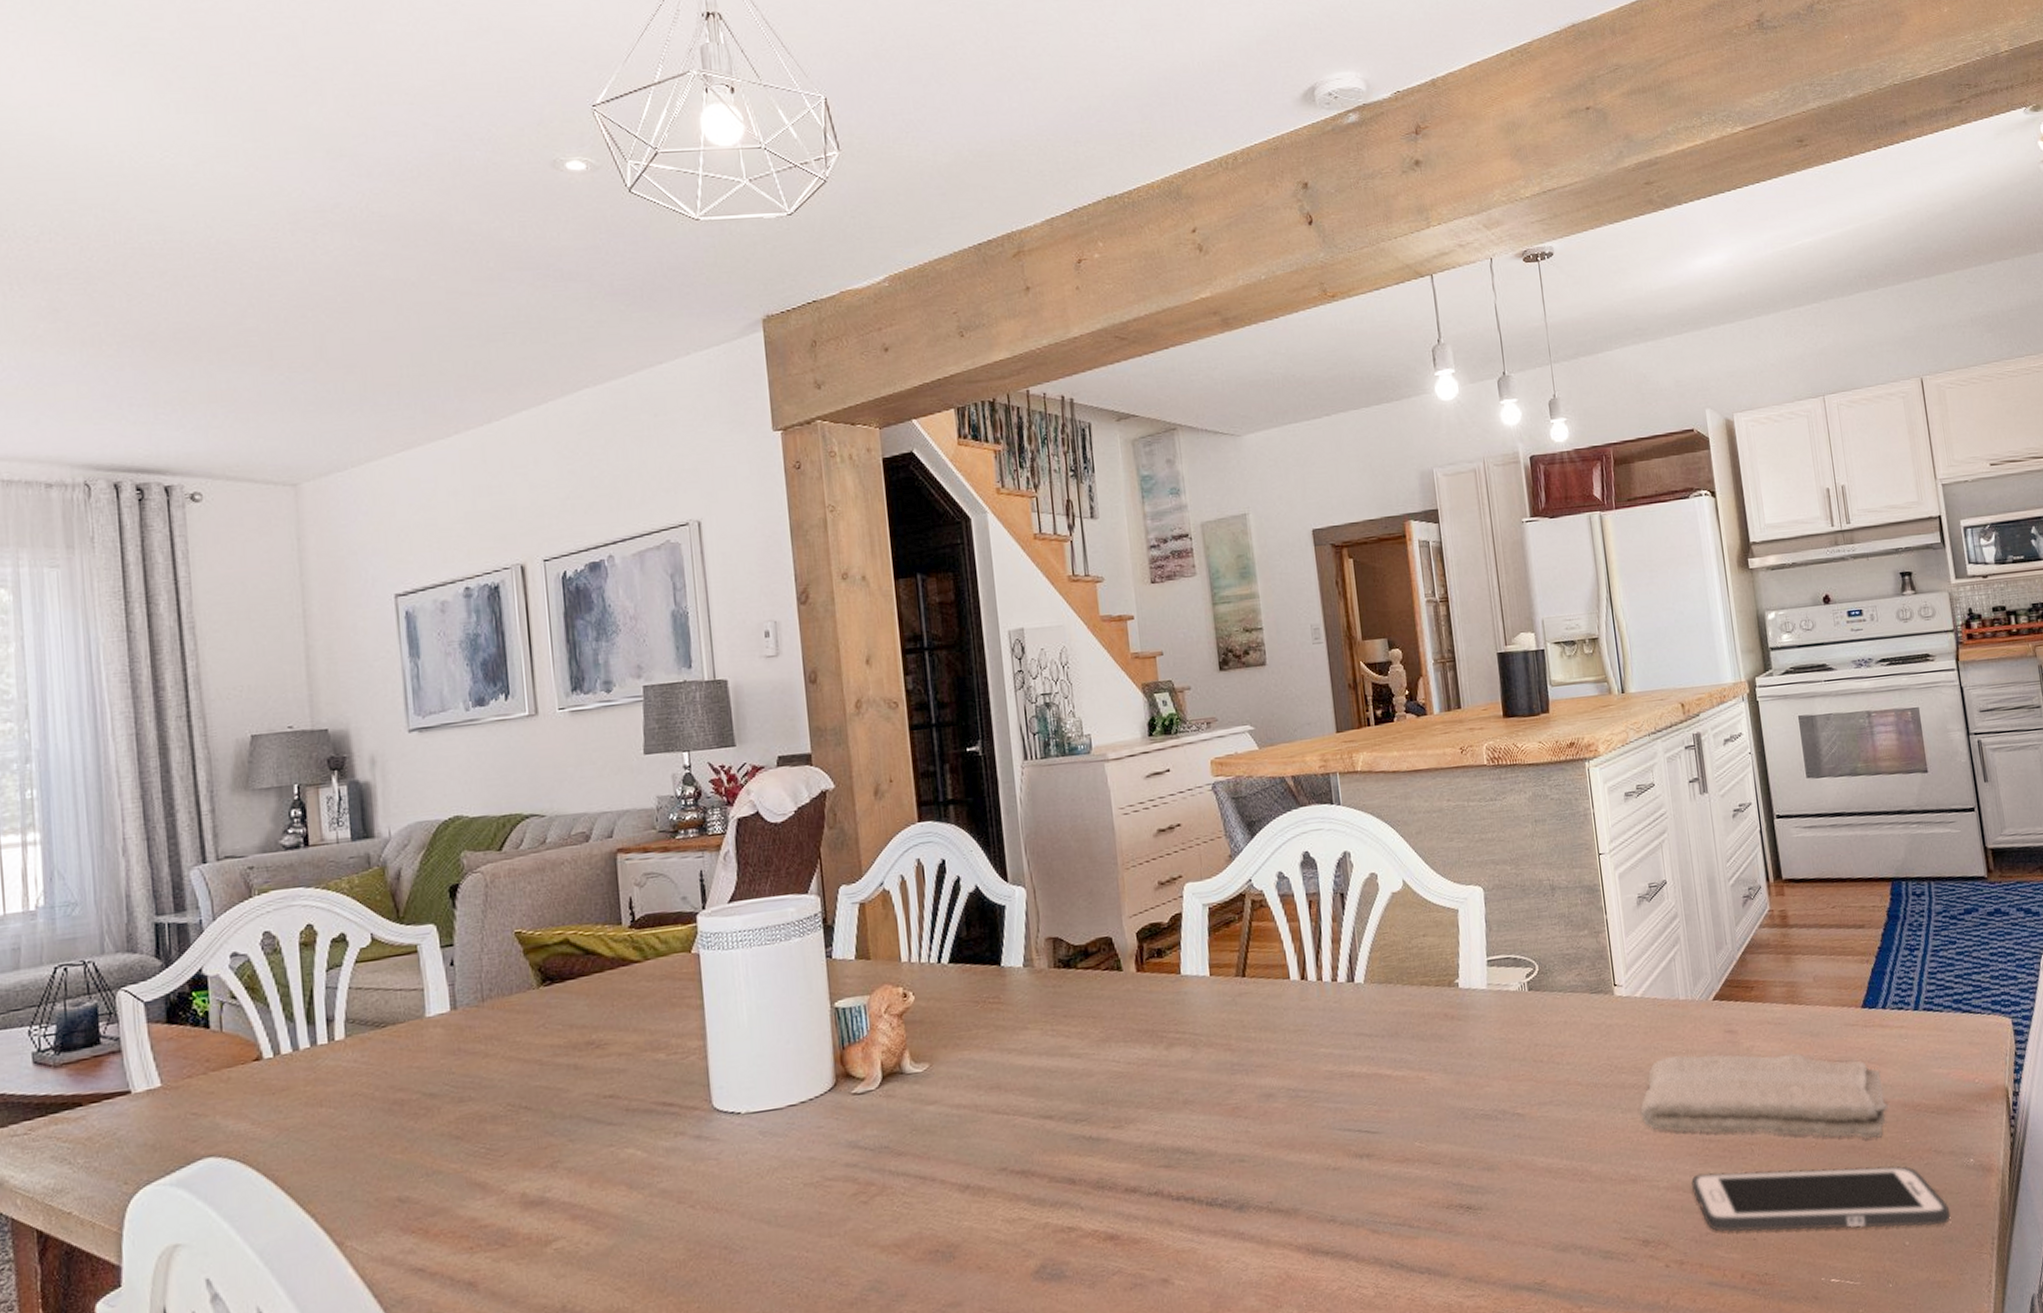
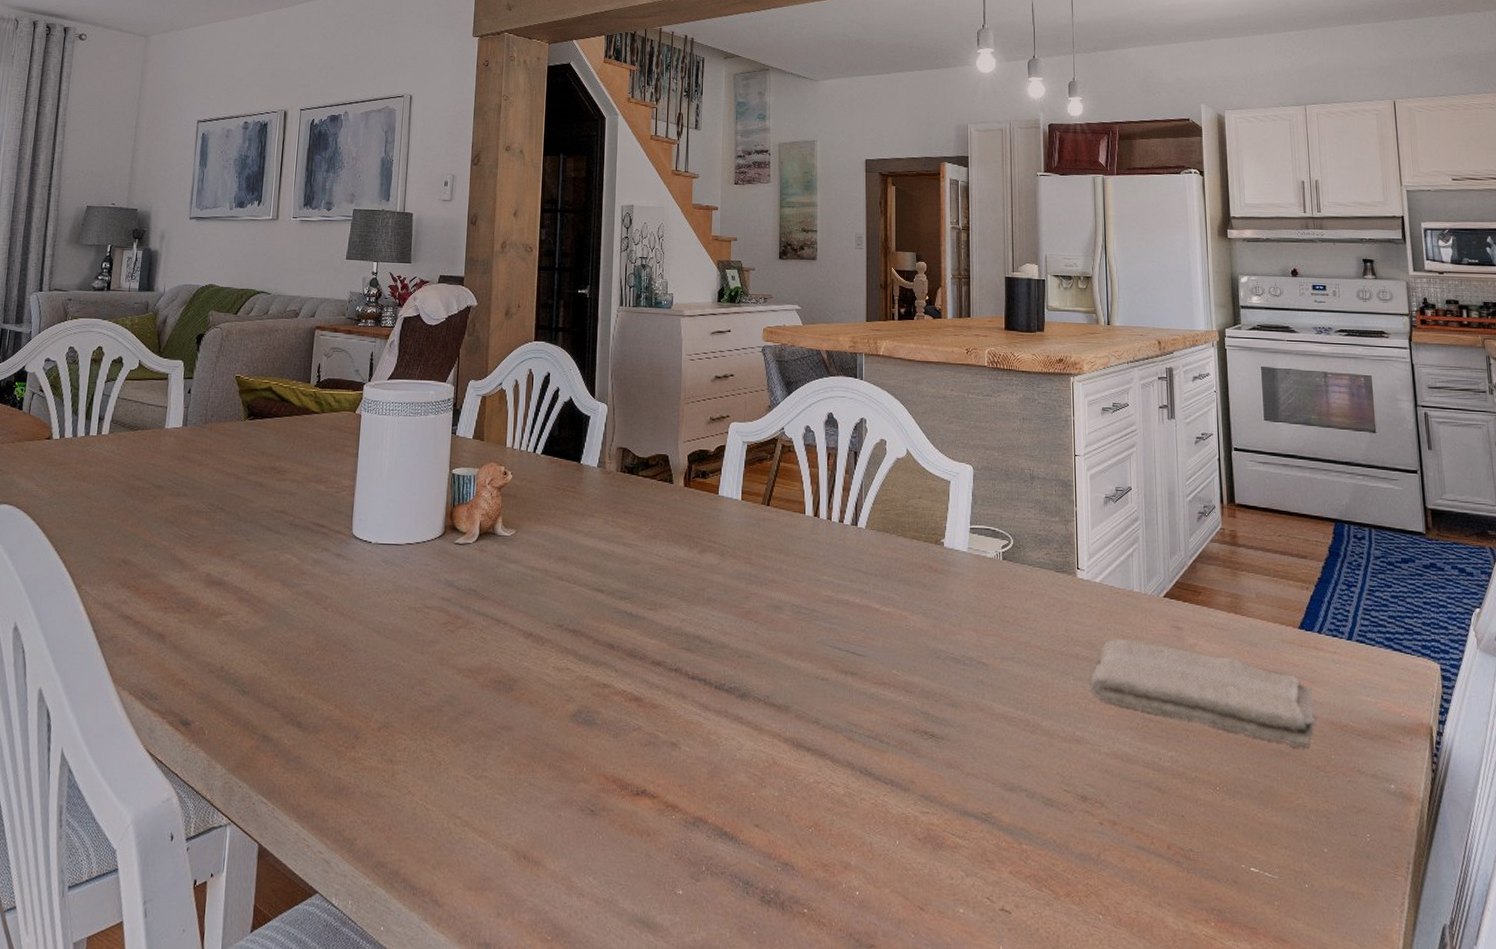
cell phone: present [1691,1165,1951,1232] -> none [1129,747,1369,840]

